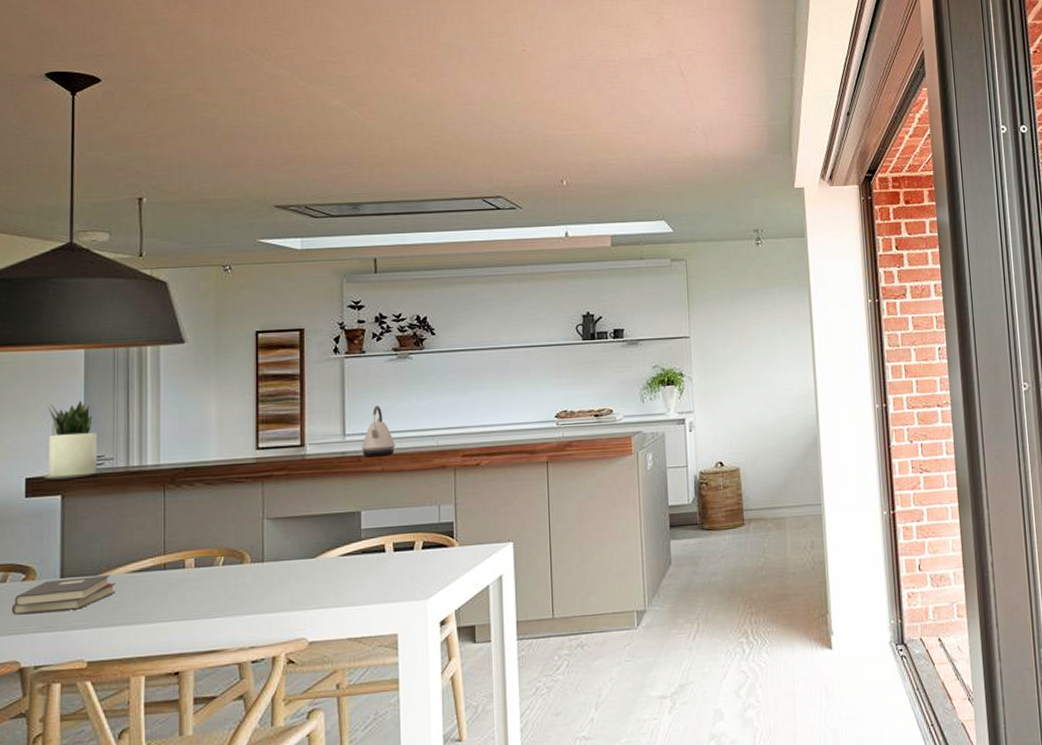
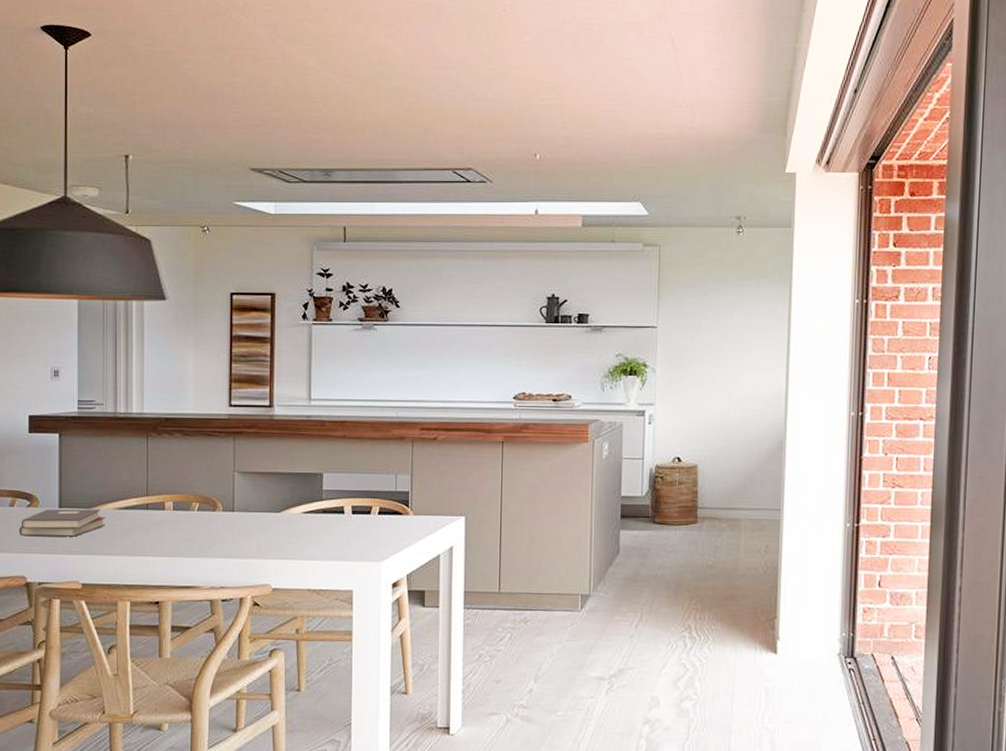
planter: present [43,400,102,480] -> none [43,347,94,420]
kettle: present [361,405,396,458] -> none [325,373,358,423]

